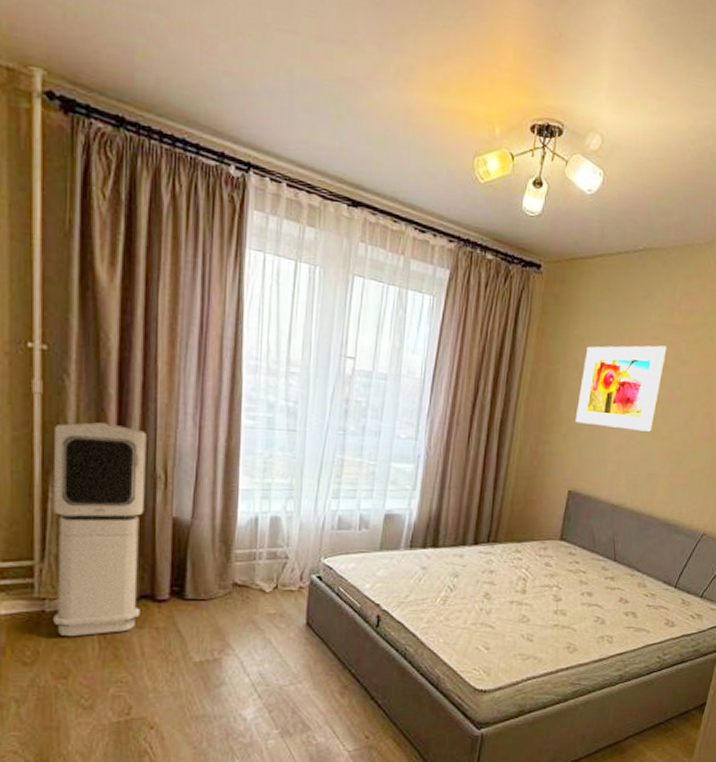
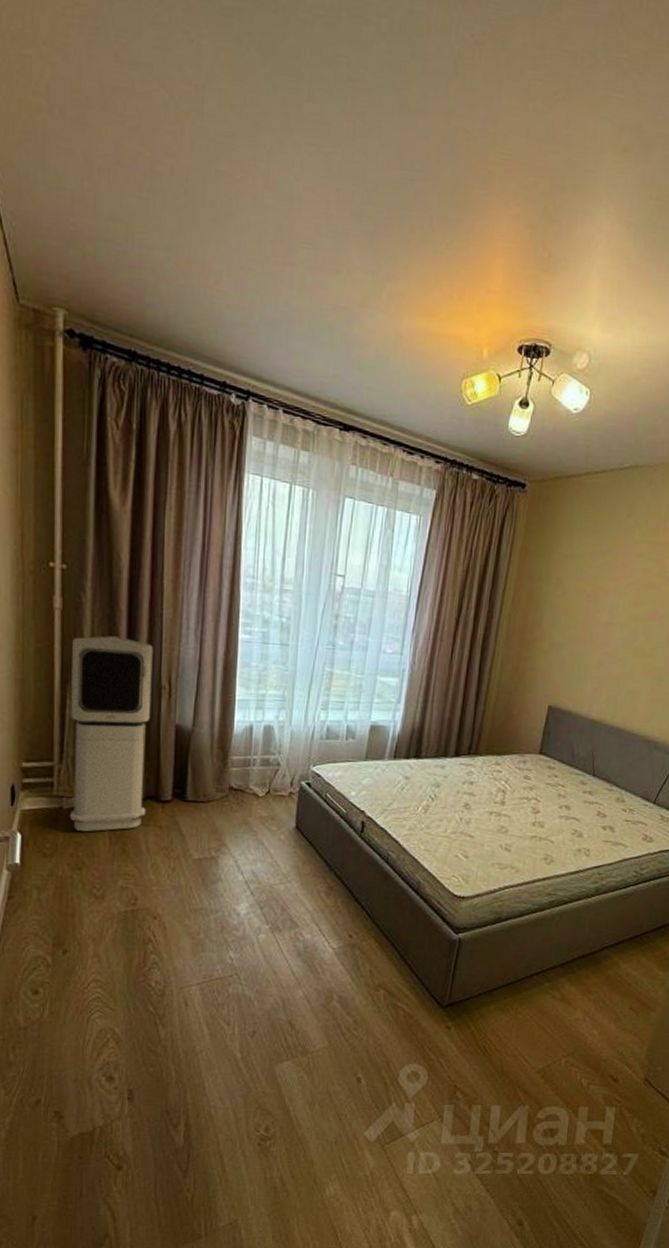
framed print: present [576,345,667,432] -> none [557,563,651,649]

